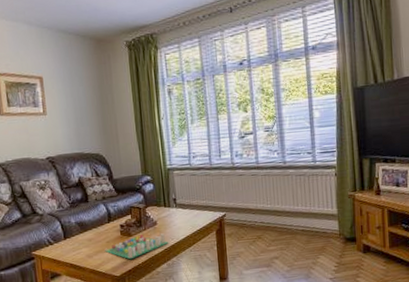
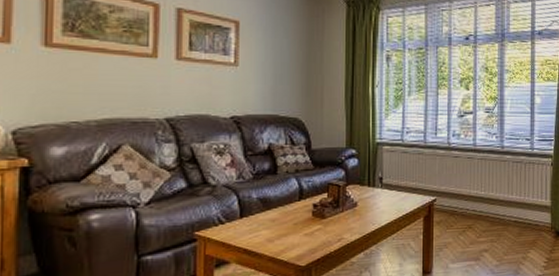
board game: present [105,233,169,260] -> none [290,217,369,247]

